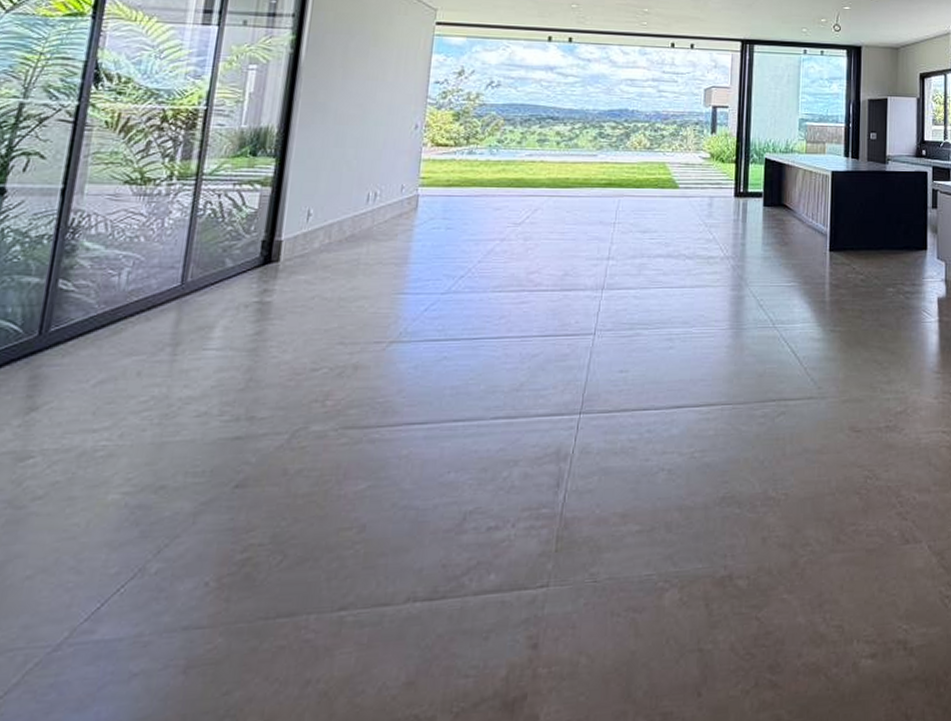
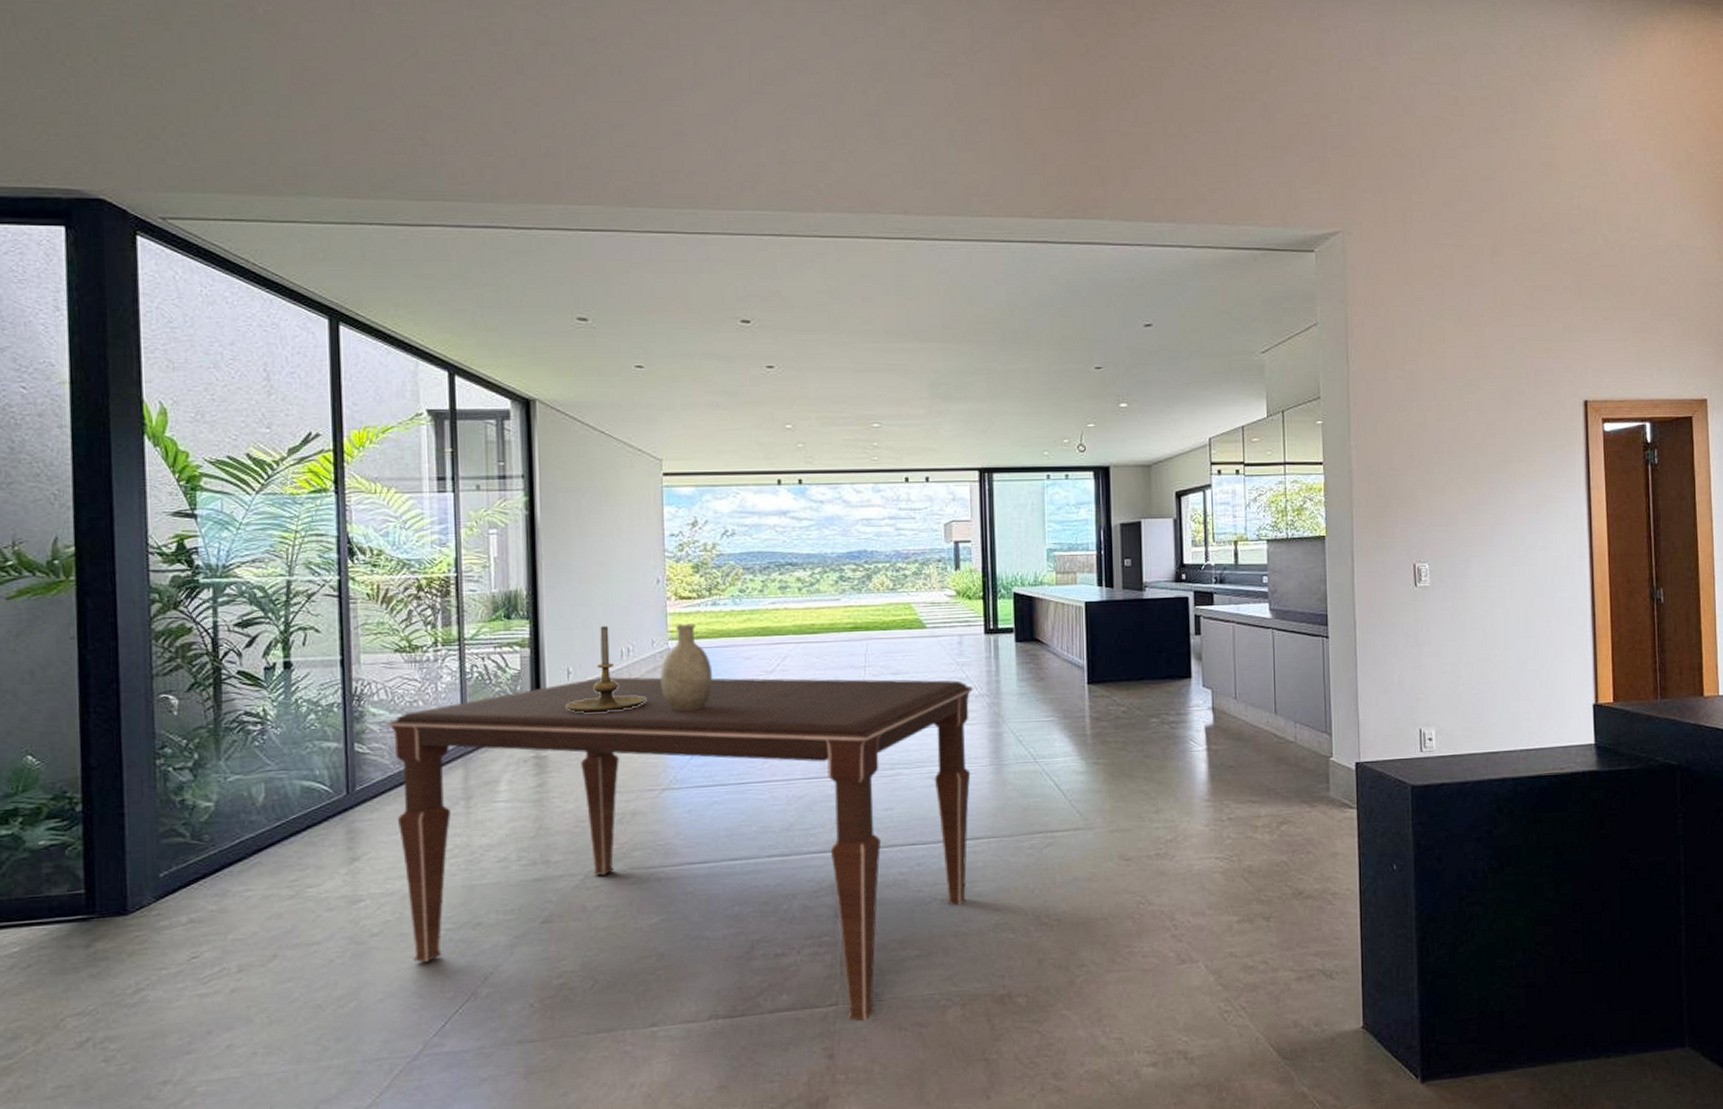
dining table: none [77,221,720,606] -> present [387,677,974,1022]
candle holder: none [300,167,387,257] -> present [565,625,647,713]
decorative vase: none [404,170,460,260] -> present [660,623,713,712]

